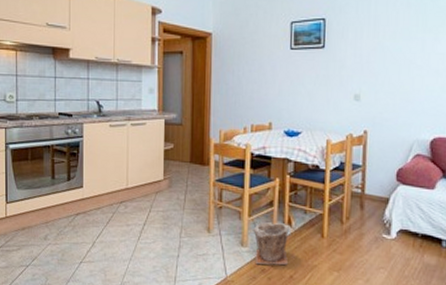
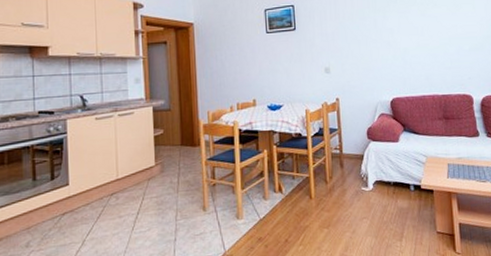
plant pot: present [253,222,289,266] -> none [247,190,282,235]

